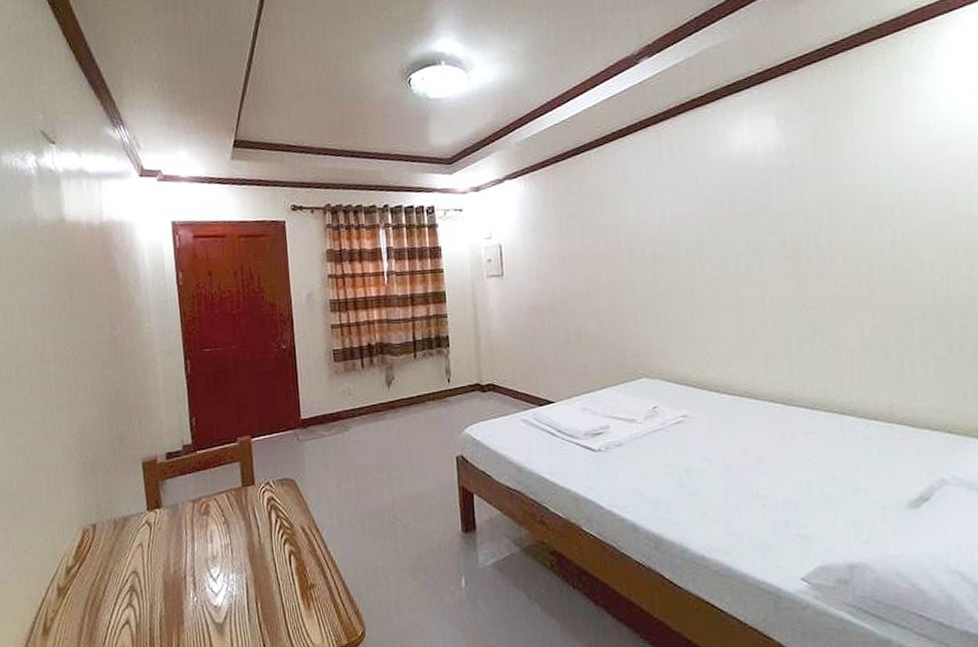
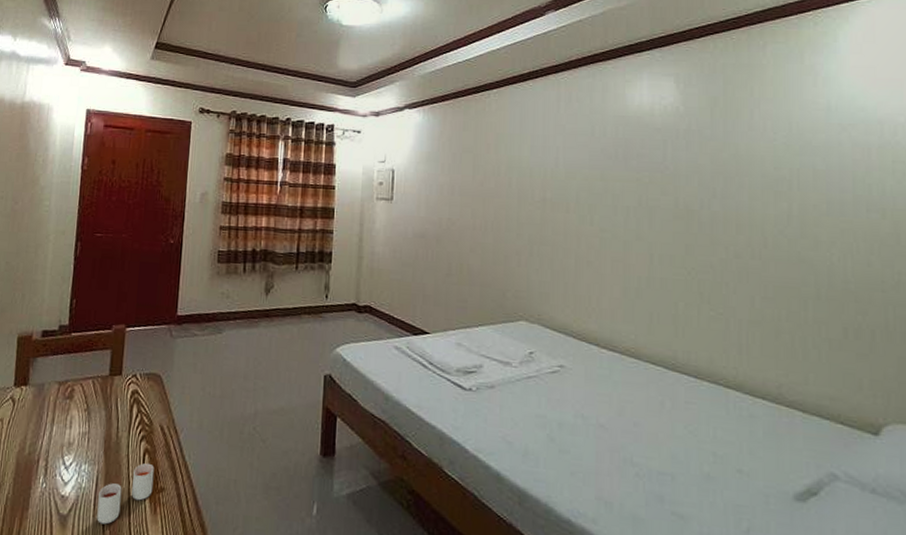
drinking glass: none [251,563,304,626] -> present [97,463,155,525]

